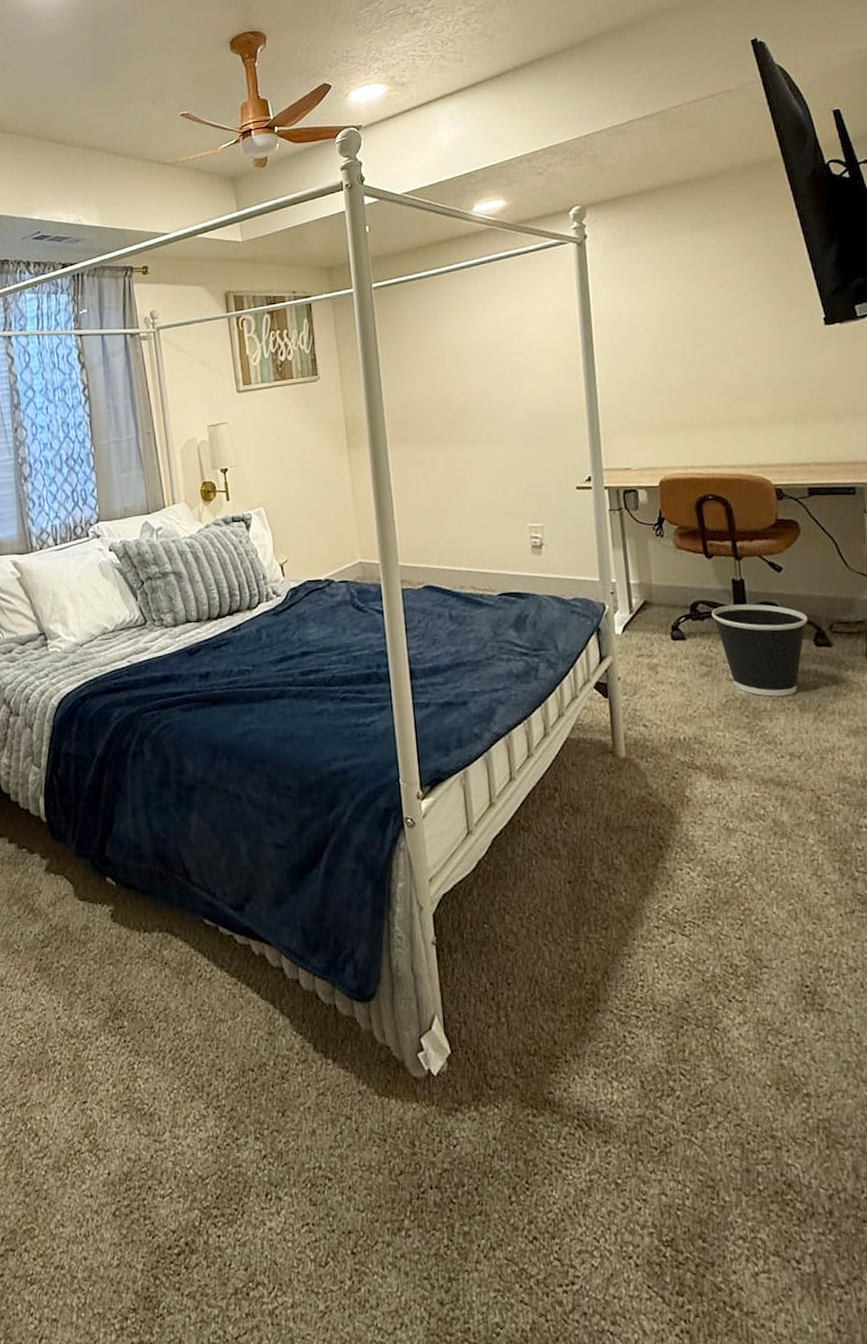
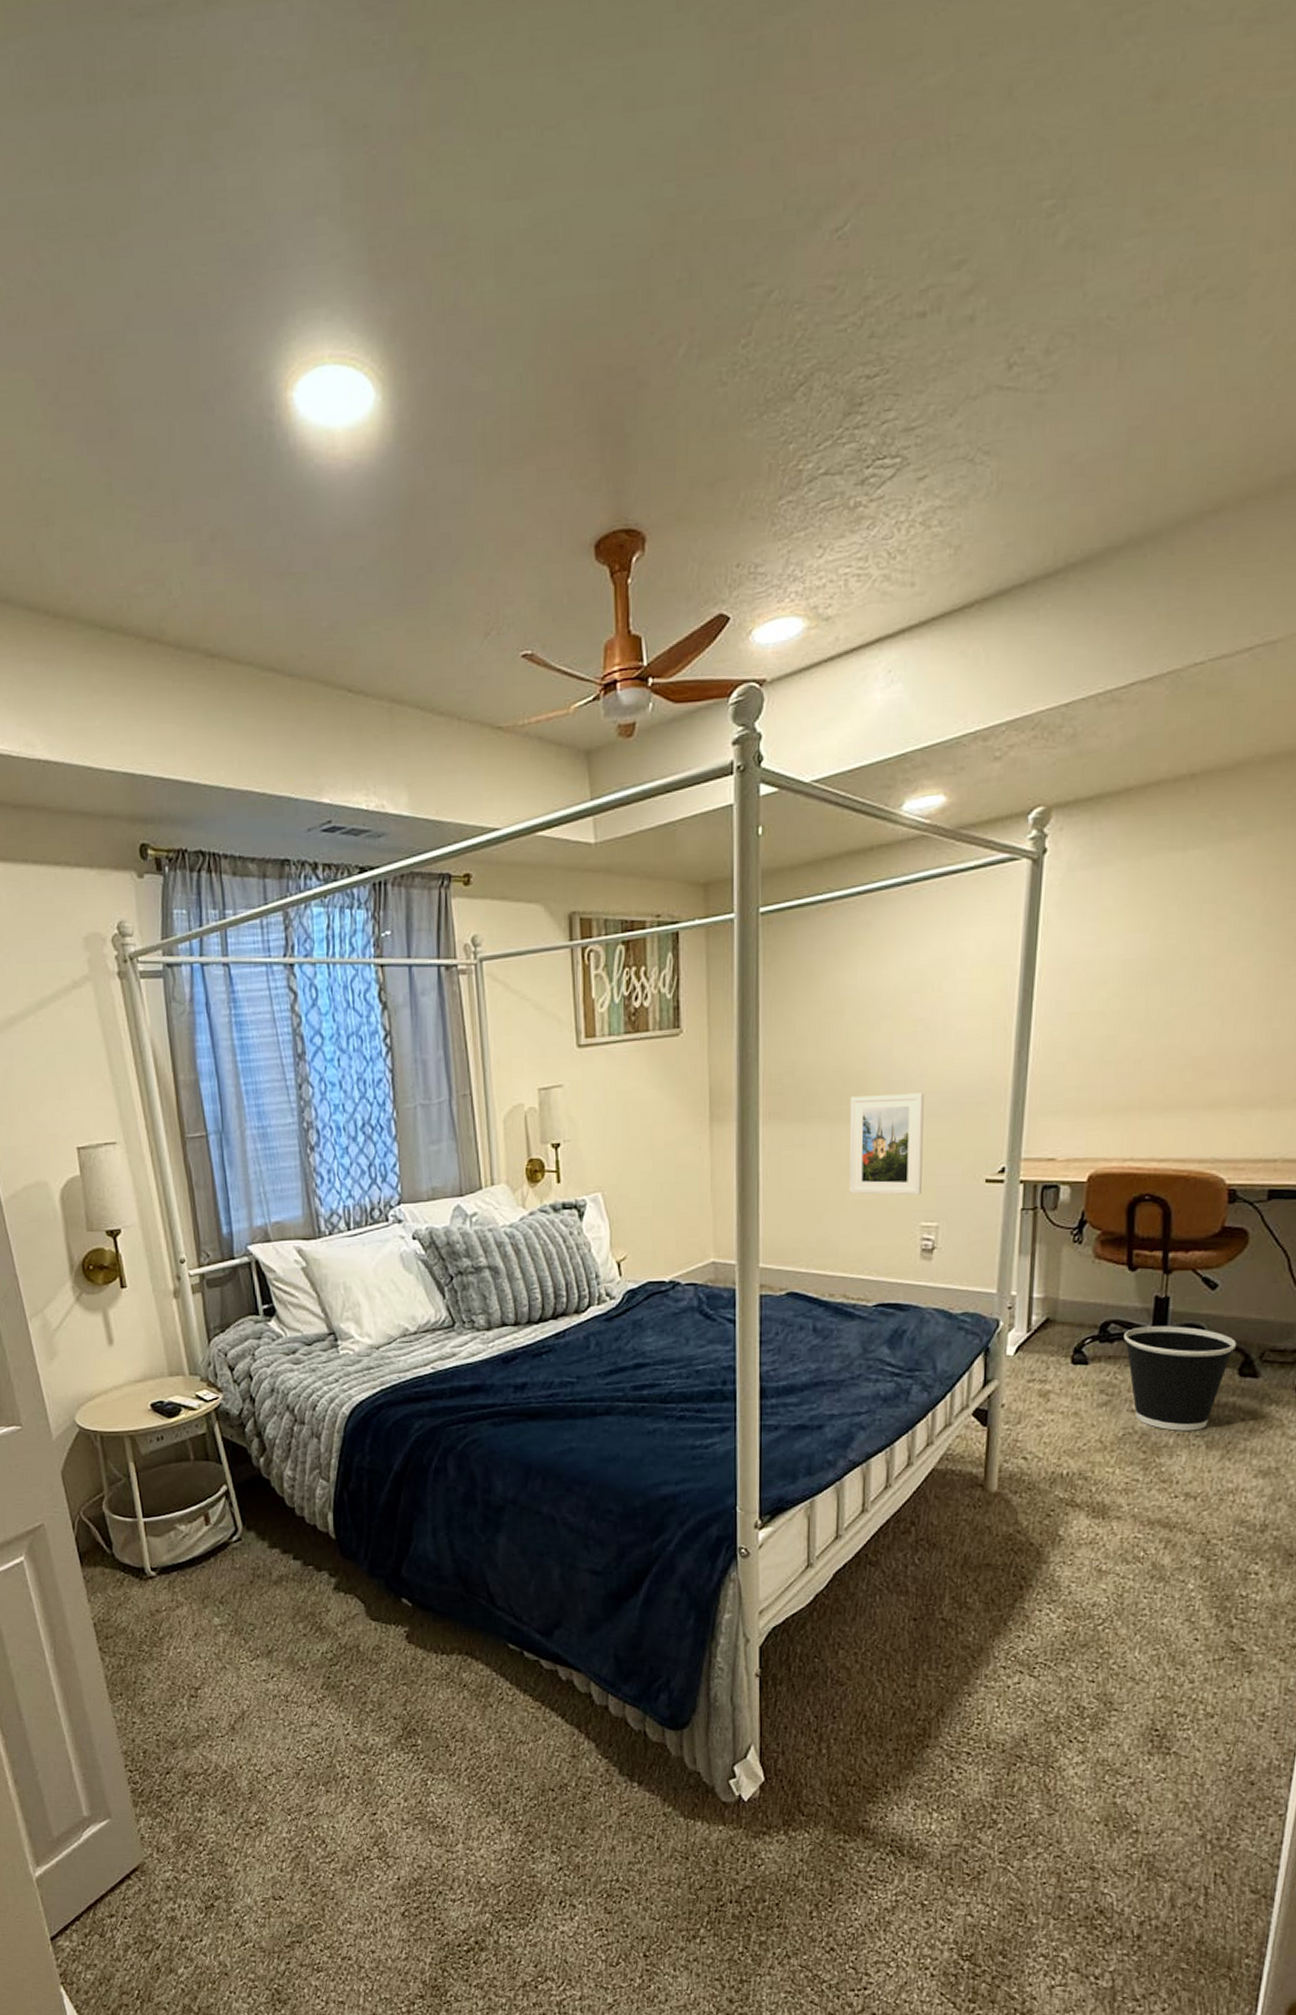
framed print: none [458,419,526,502] -> present [849,1092,925,1195]

